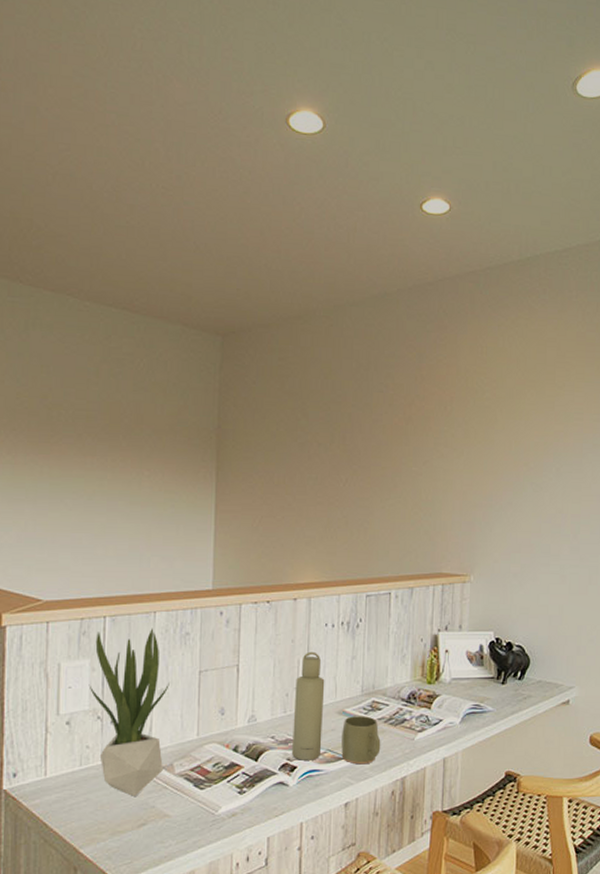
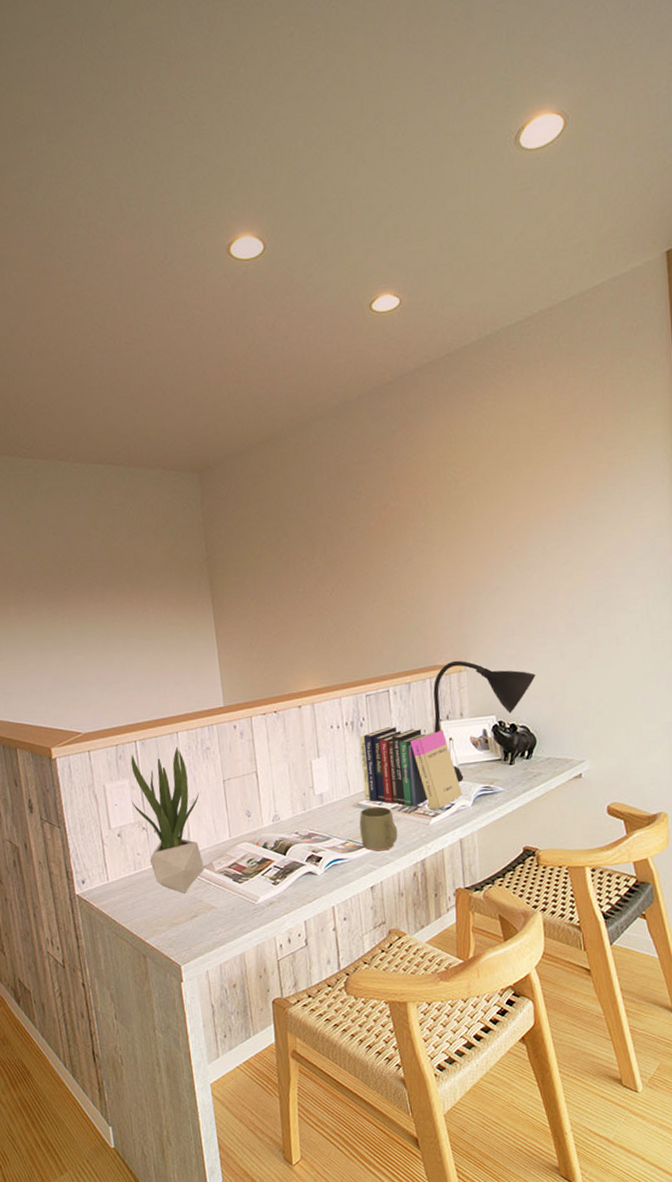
bottle: present [292,651,325,760] -> none [310,752,343,851]
books: none [351,631,452,725] -> present [359,726,463,810]
desk lamp: none [431,570,537,697] -> present [433,660,536,782]

